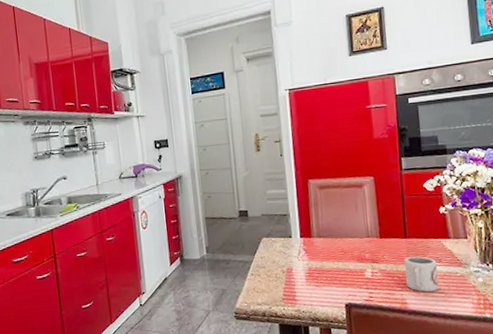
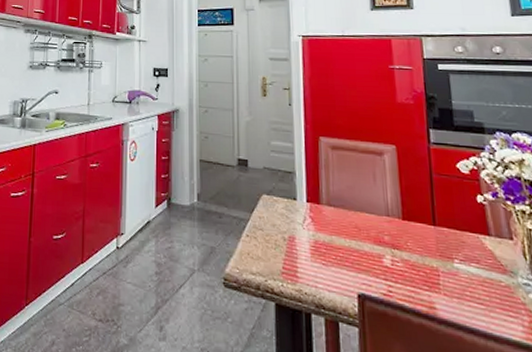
cup: present [404,256,439,292] -> none [433,249,478,301]

